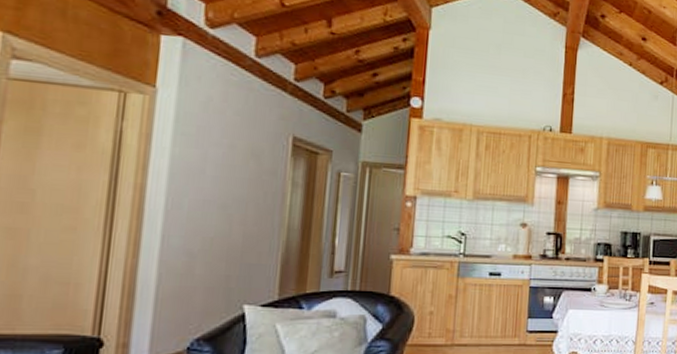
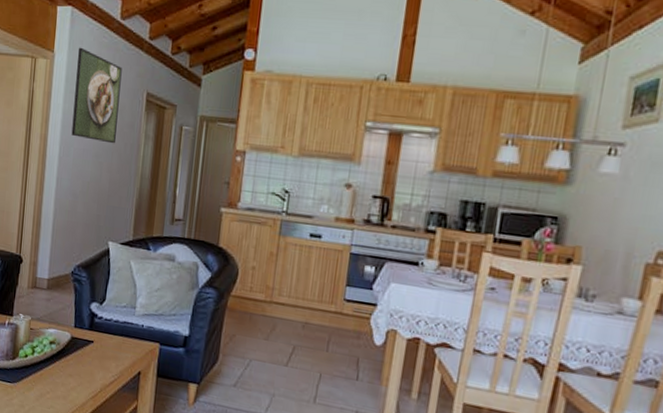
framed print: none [184,83,259,193] -> present [71,47,122,144]

